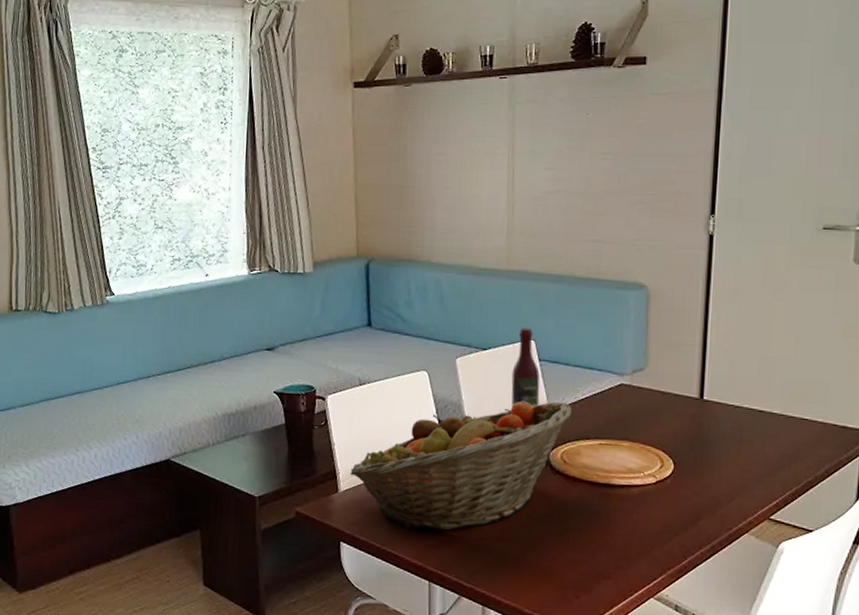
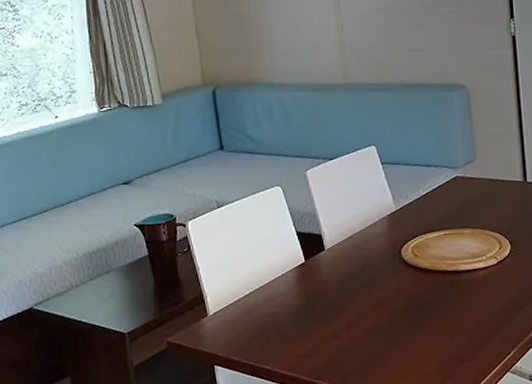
fruit basket: present [350,401,571,530] -> none [217,199,416,342]
wine bottle: present [511,328,540,407] -> none [358,135,387,210]

